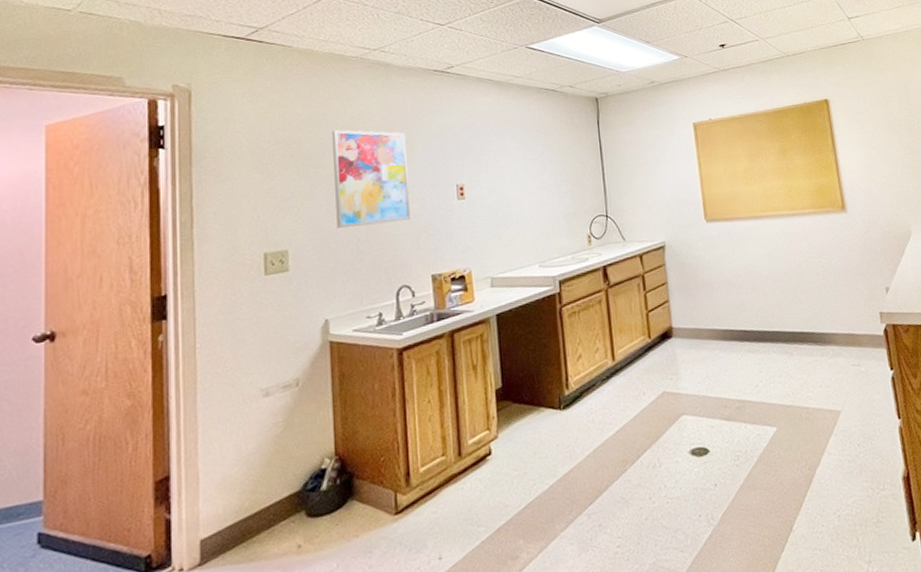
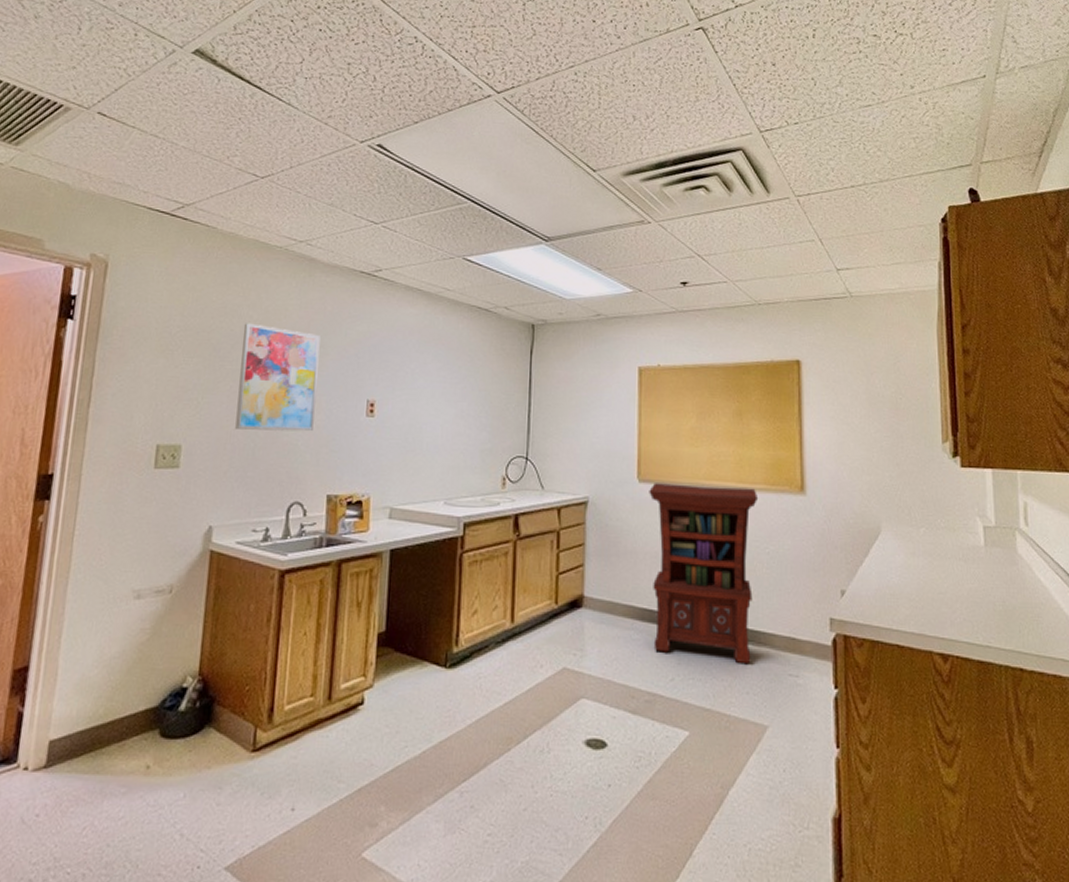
lectern: none [716,213,820,365] -> present [649,483,759,665]

